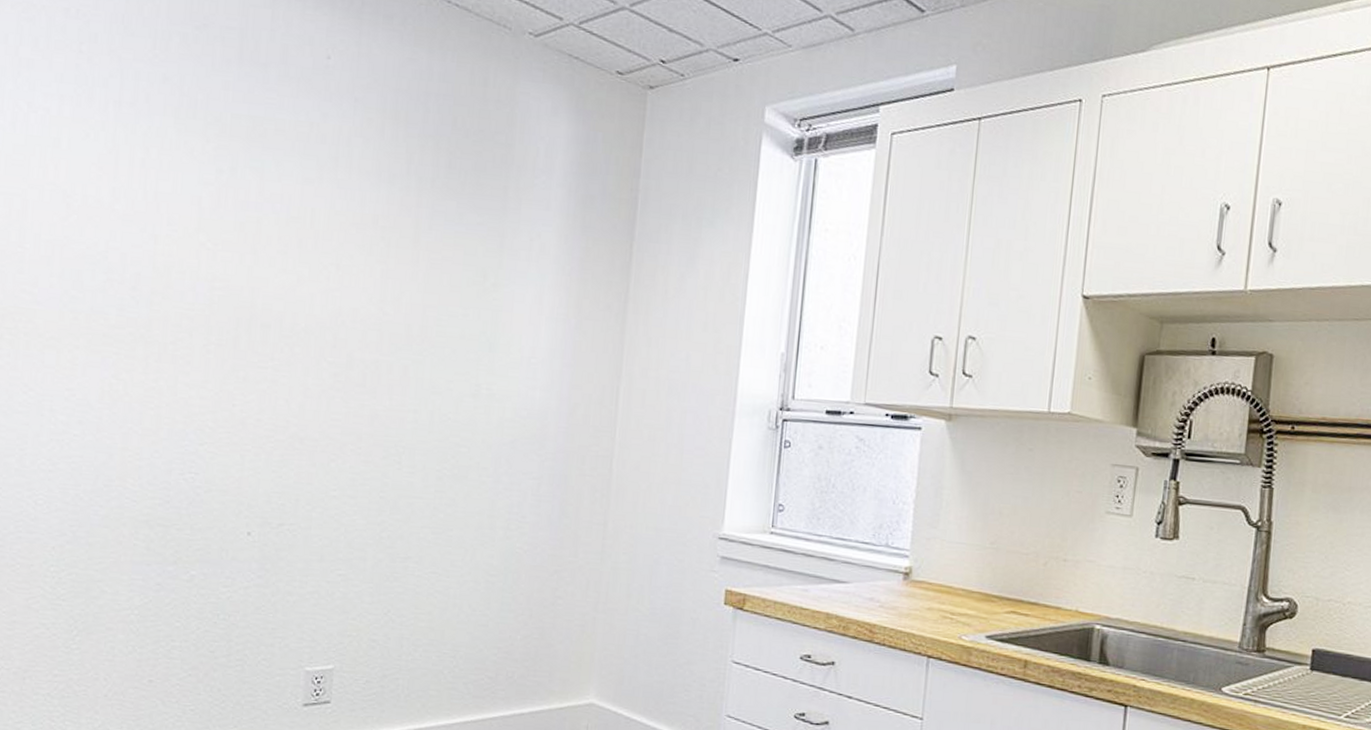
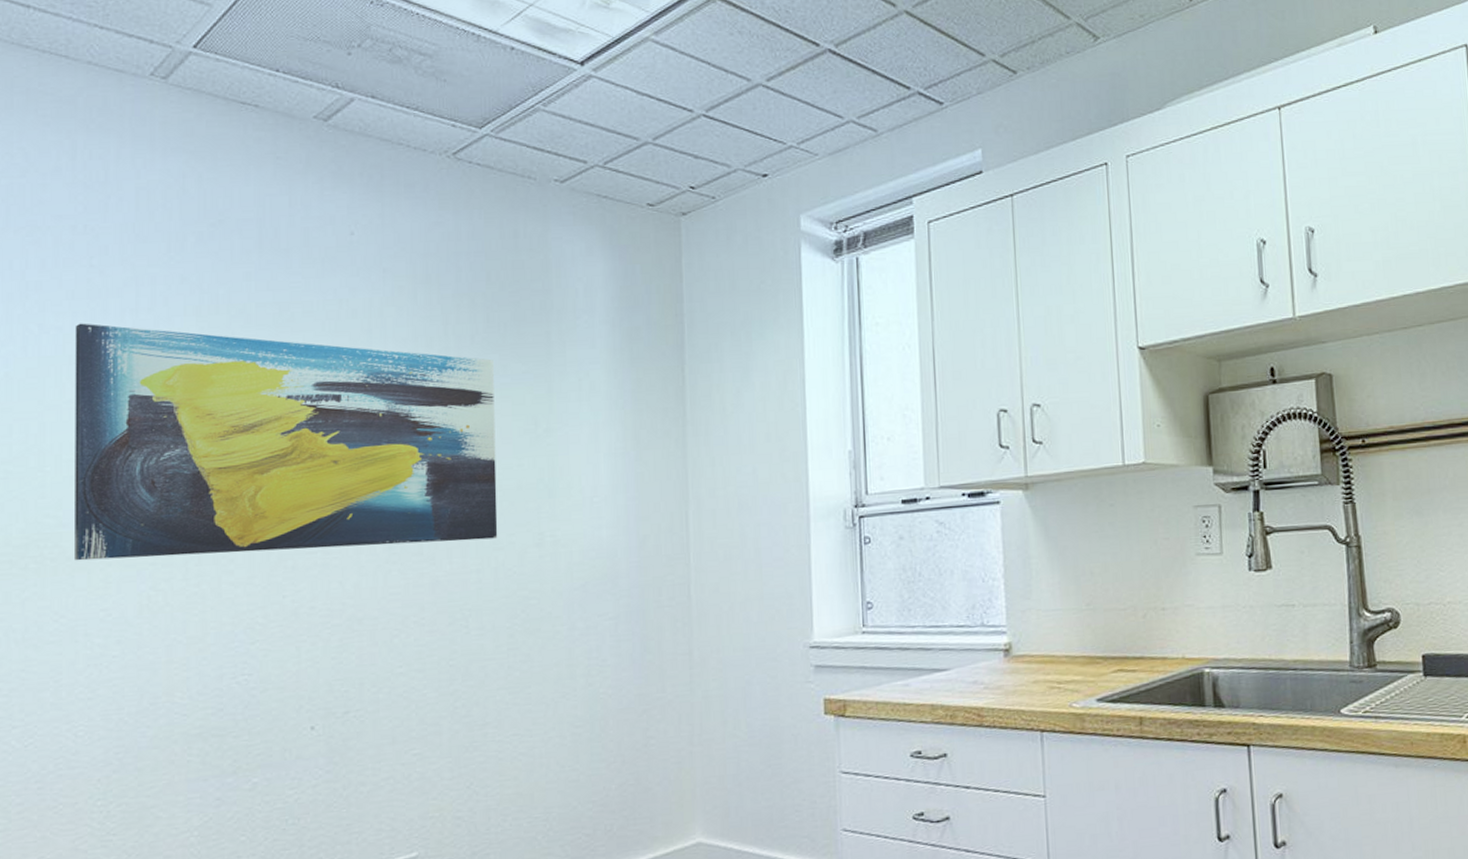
wall art: none [46,107,451,383] -> present [75,323,498,561]

